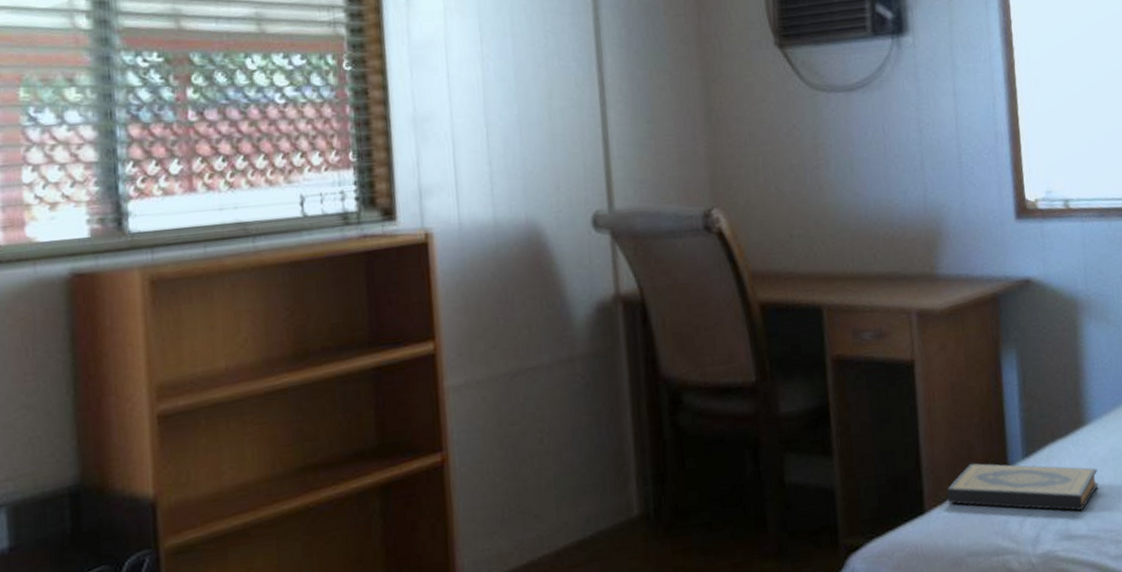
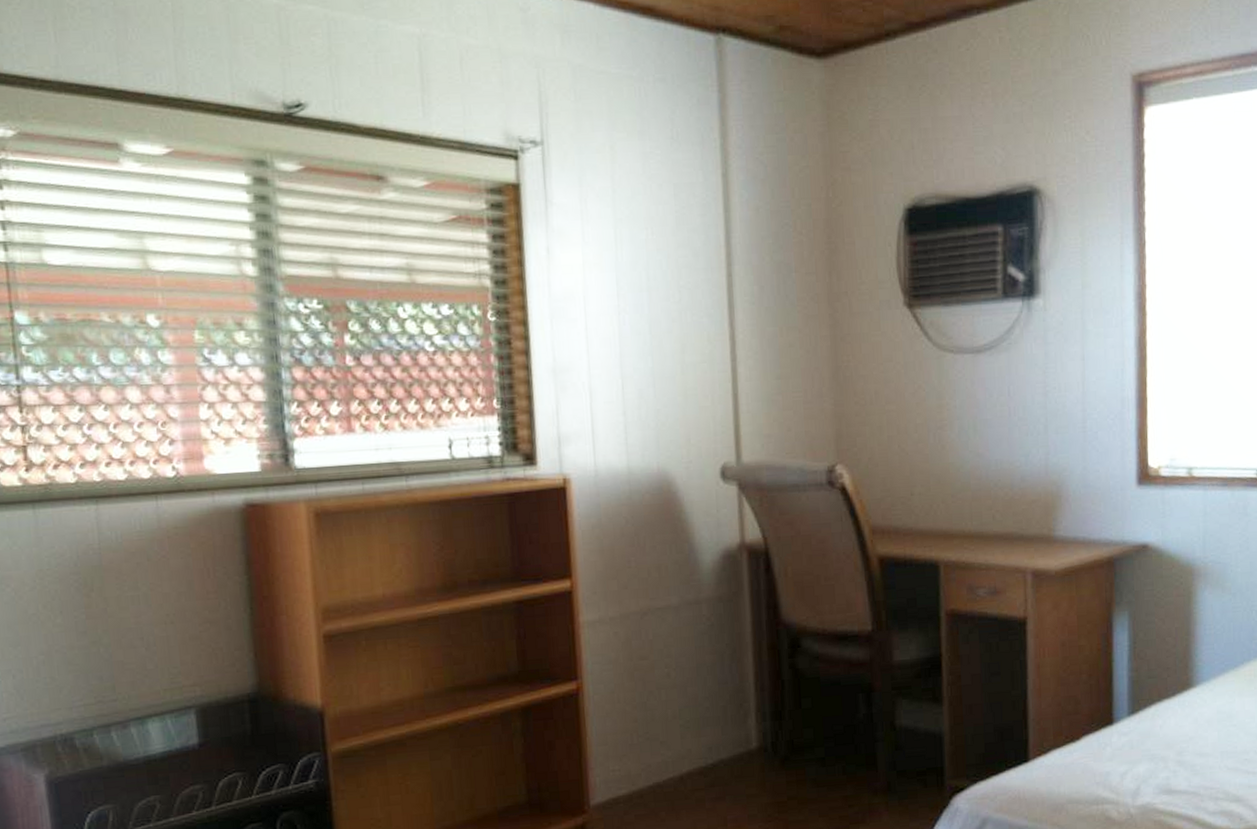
hardback book: present [947,463,1099,511] -> none [1052,717,1202,768]

